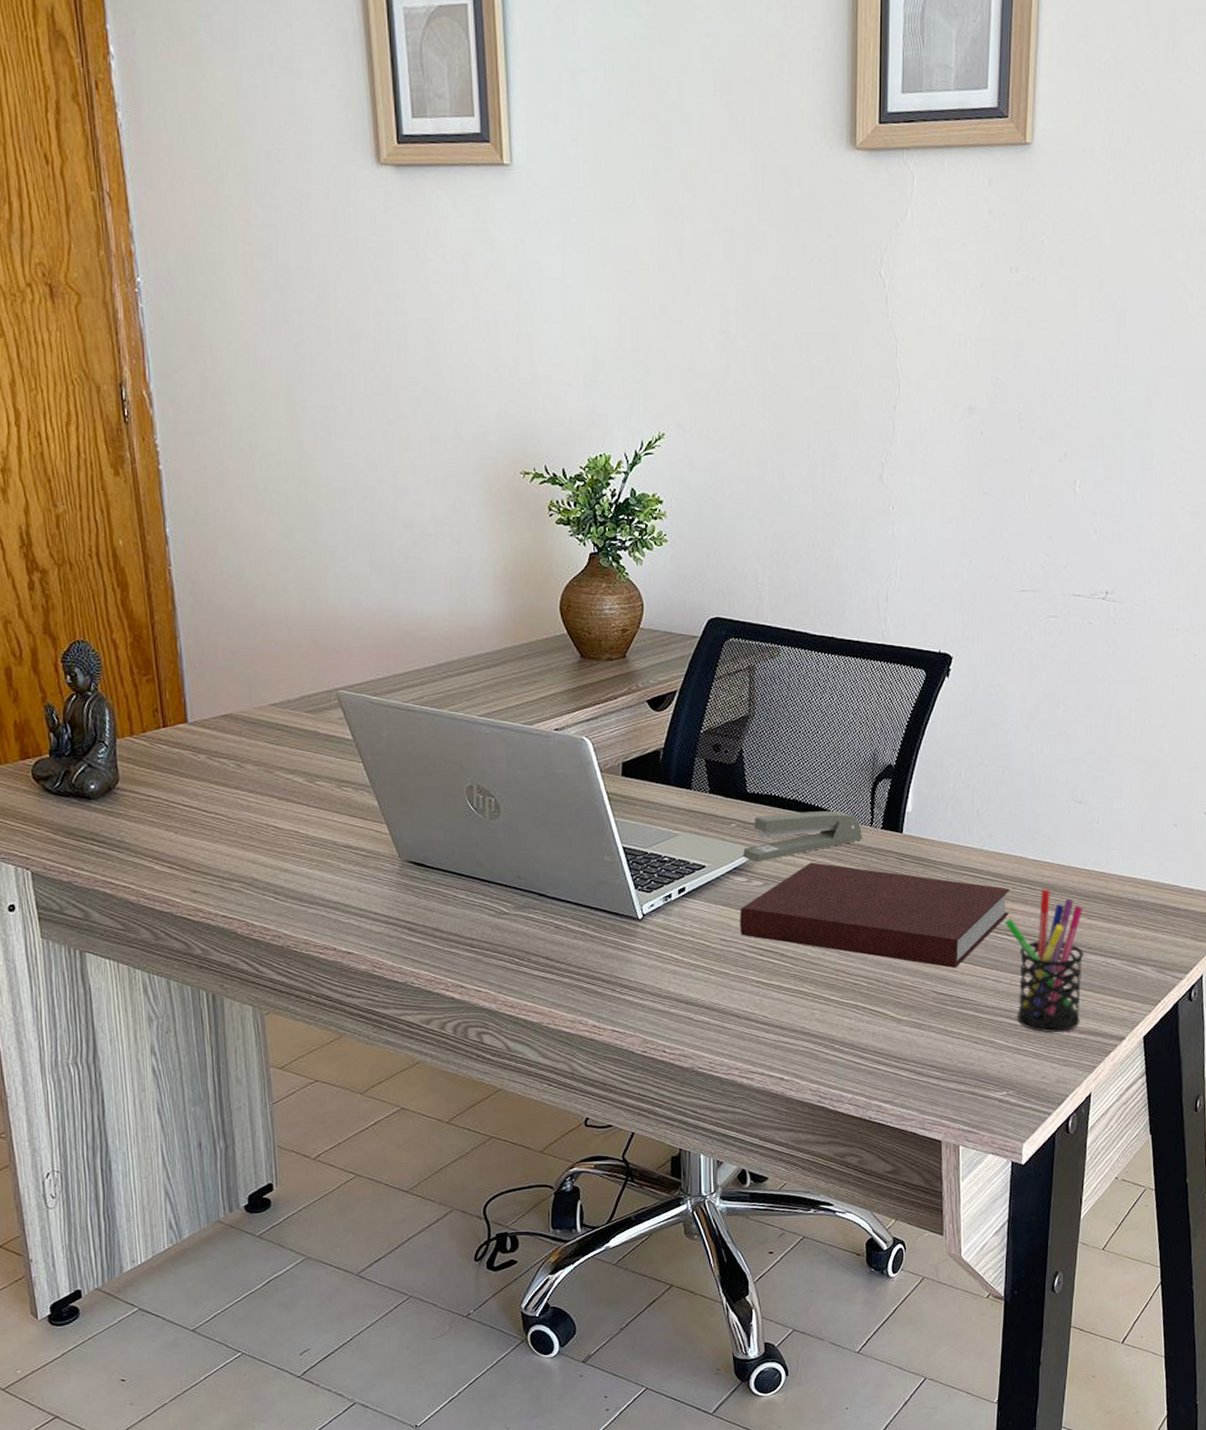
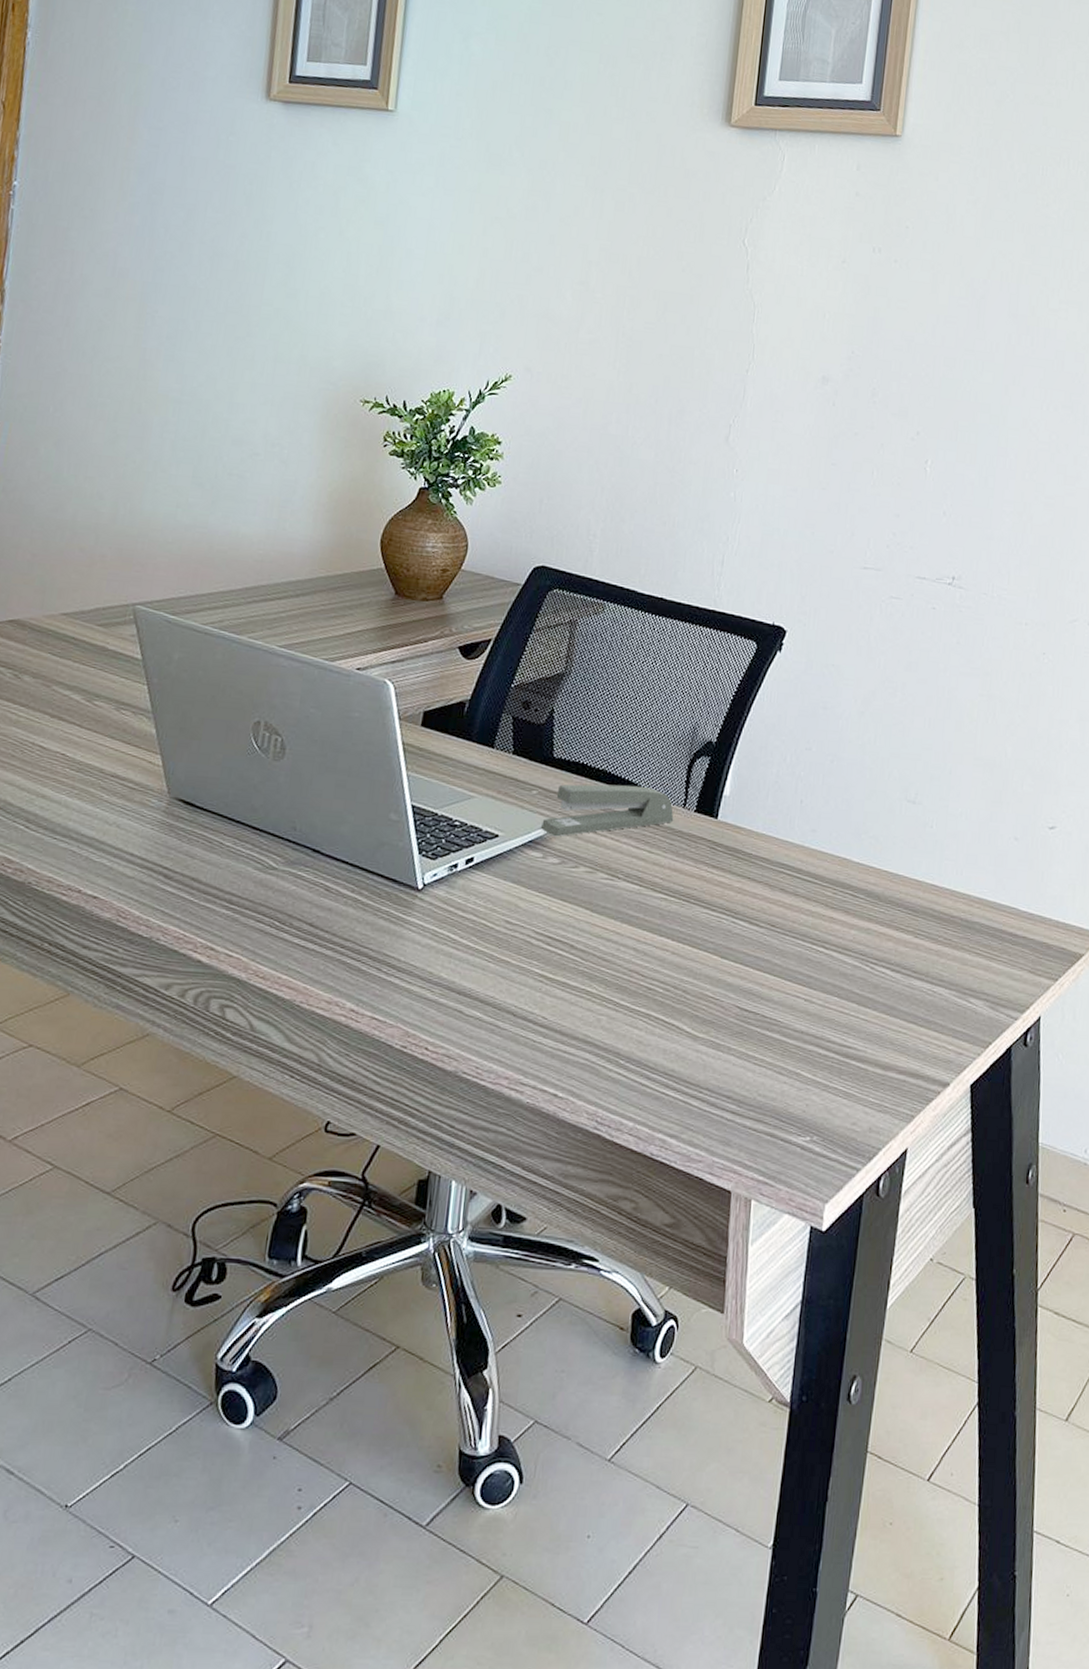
notebook: present [740,862,1011,969] -> none [528,842,831,982]
pen holder: present [1005,890,1084,1032] -> none [822,898,910,1070]

